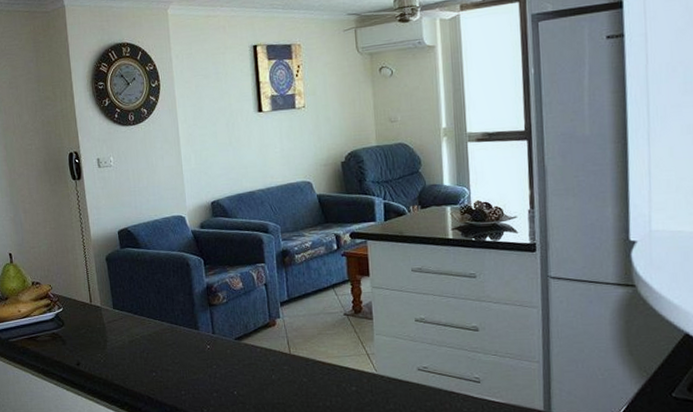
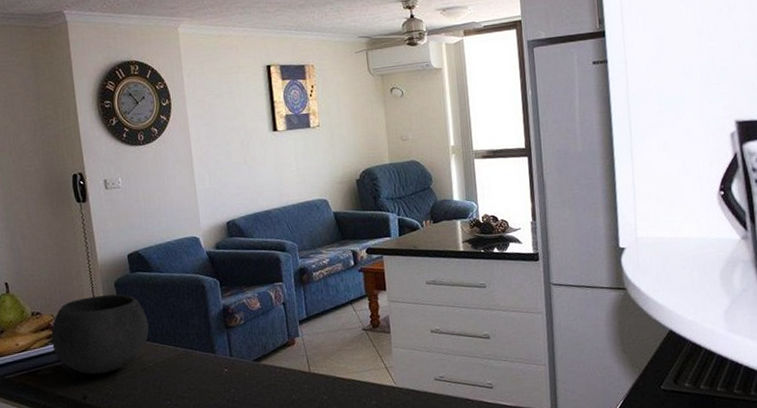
bowl: none [49,268,137,343] -> present [51,294,149,375]

